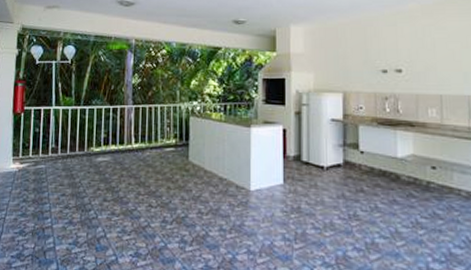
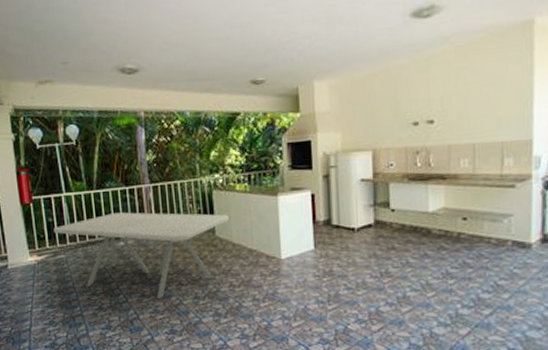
dining table: none [38,129,204,220] -> present [53,212,230,300]

